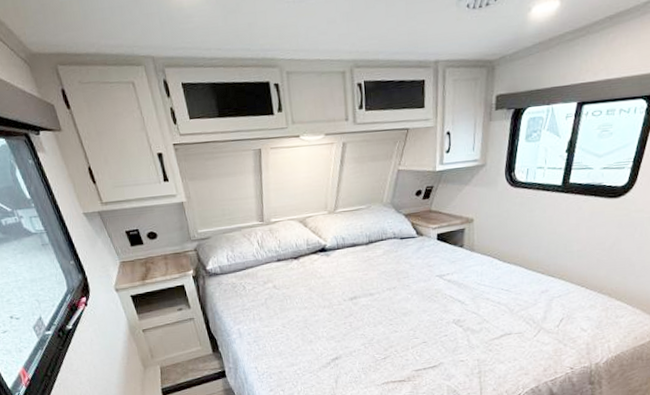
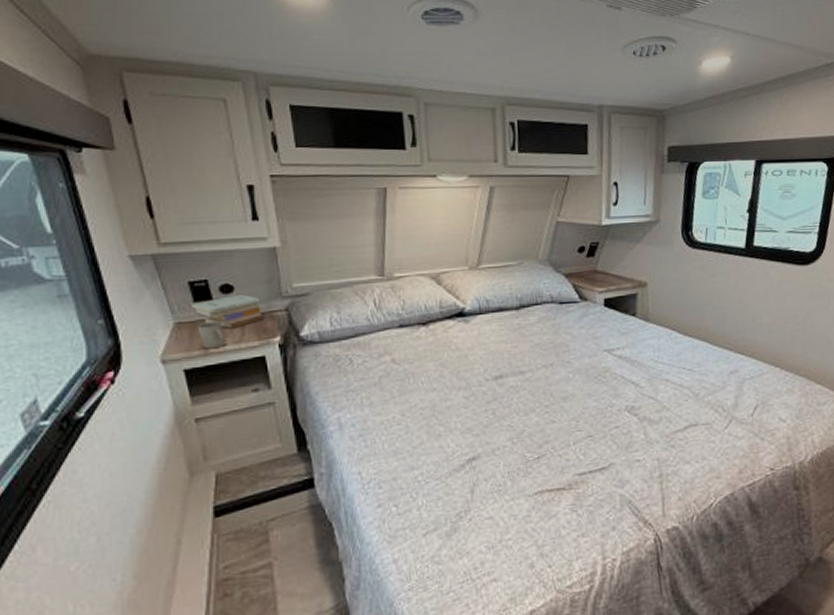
books: none [130,239,180,265] -> present [192,293,263,329]
mug: none [135,260,157,281] -> present [197,321,226,349]

